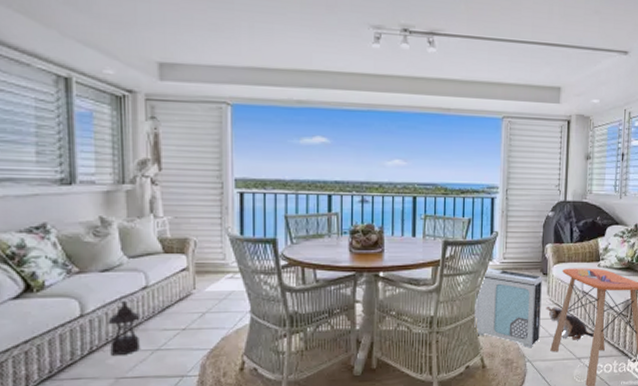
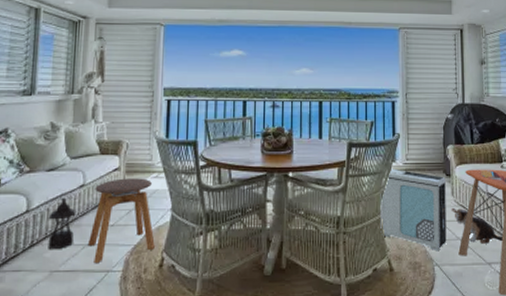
stool: none [157,279,234,369] -> present [87,178,155,264]

